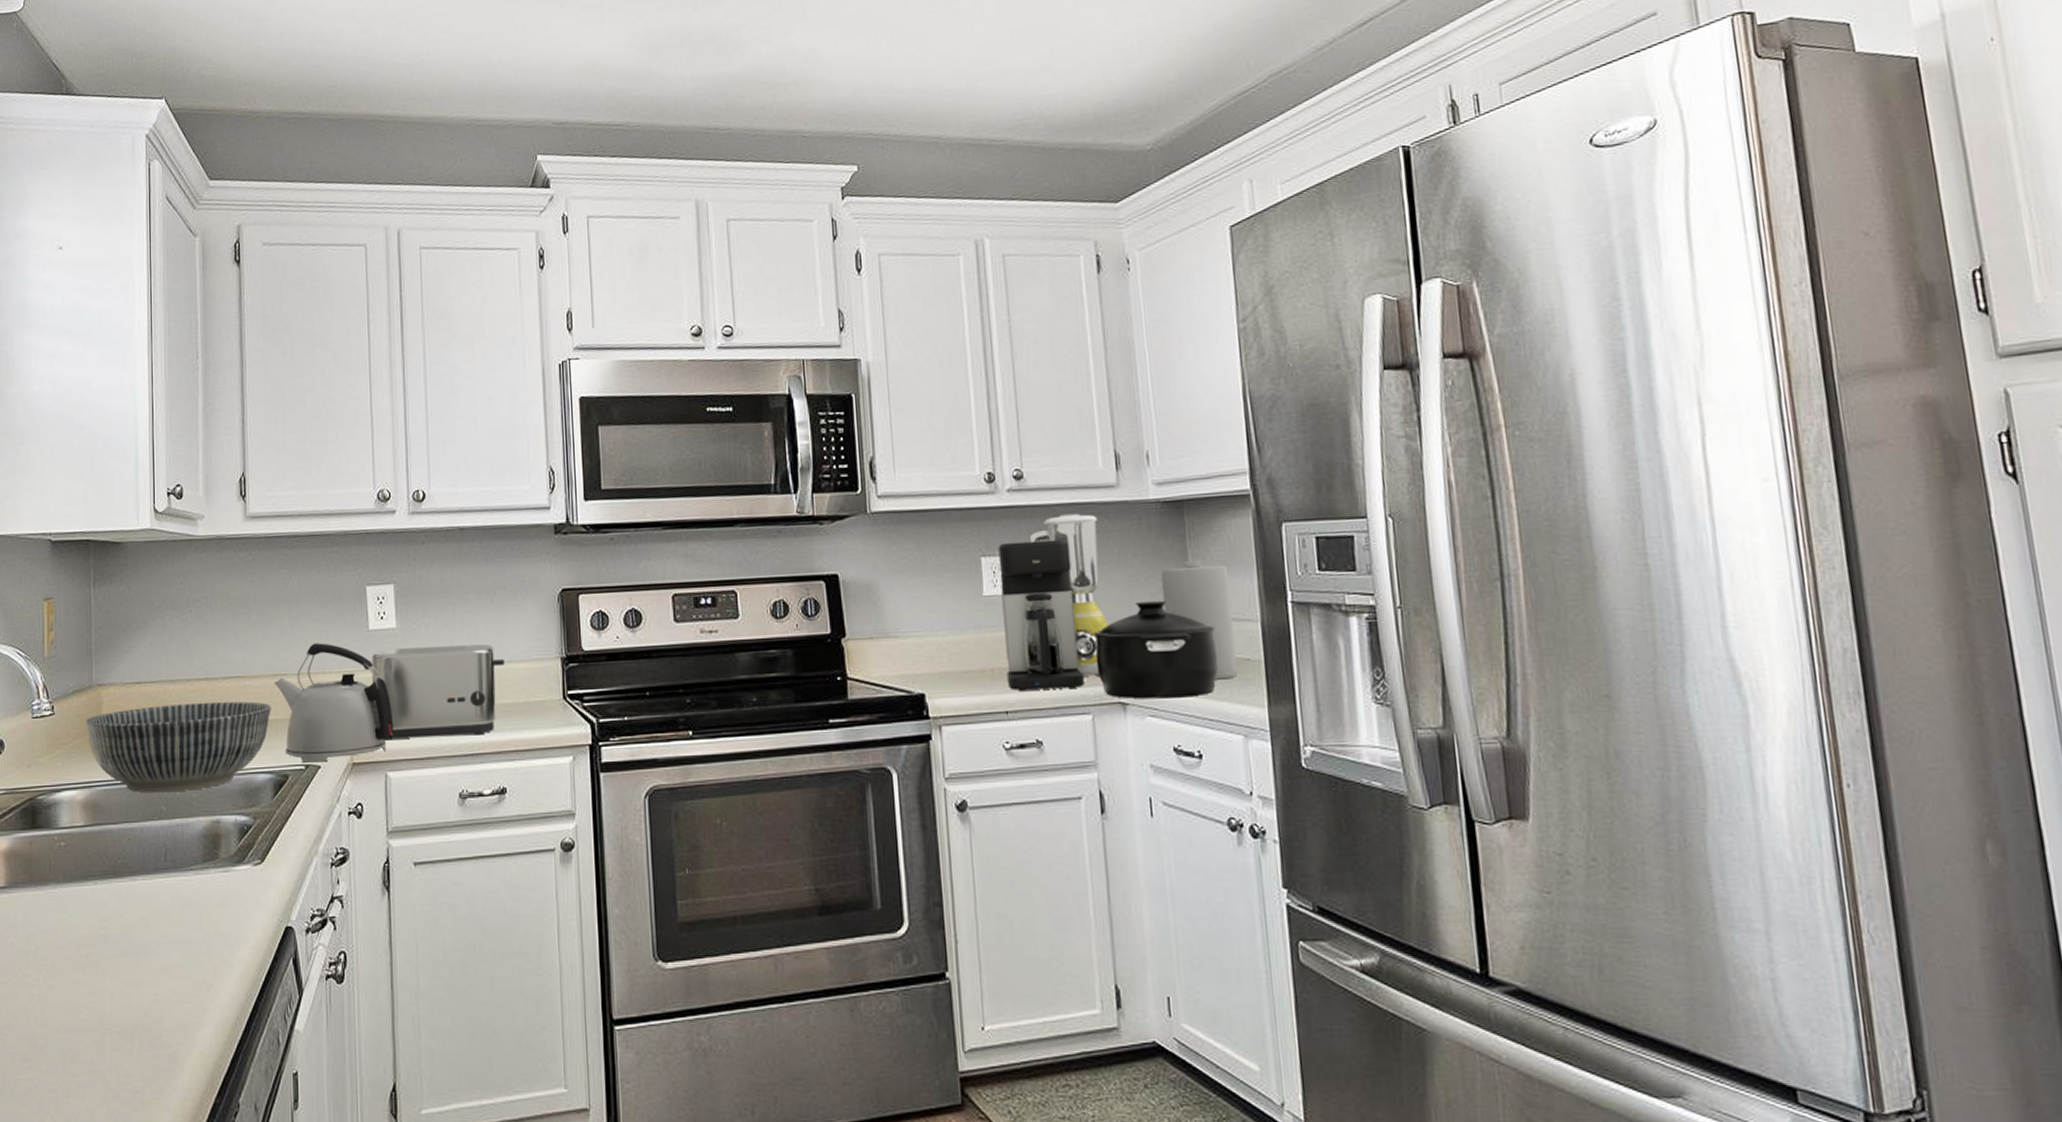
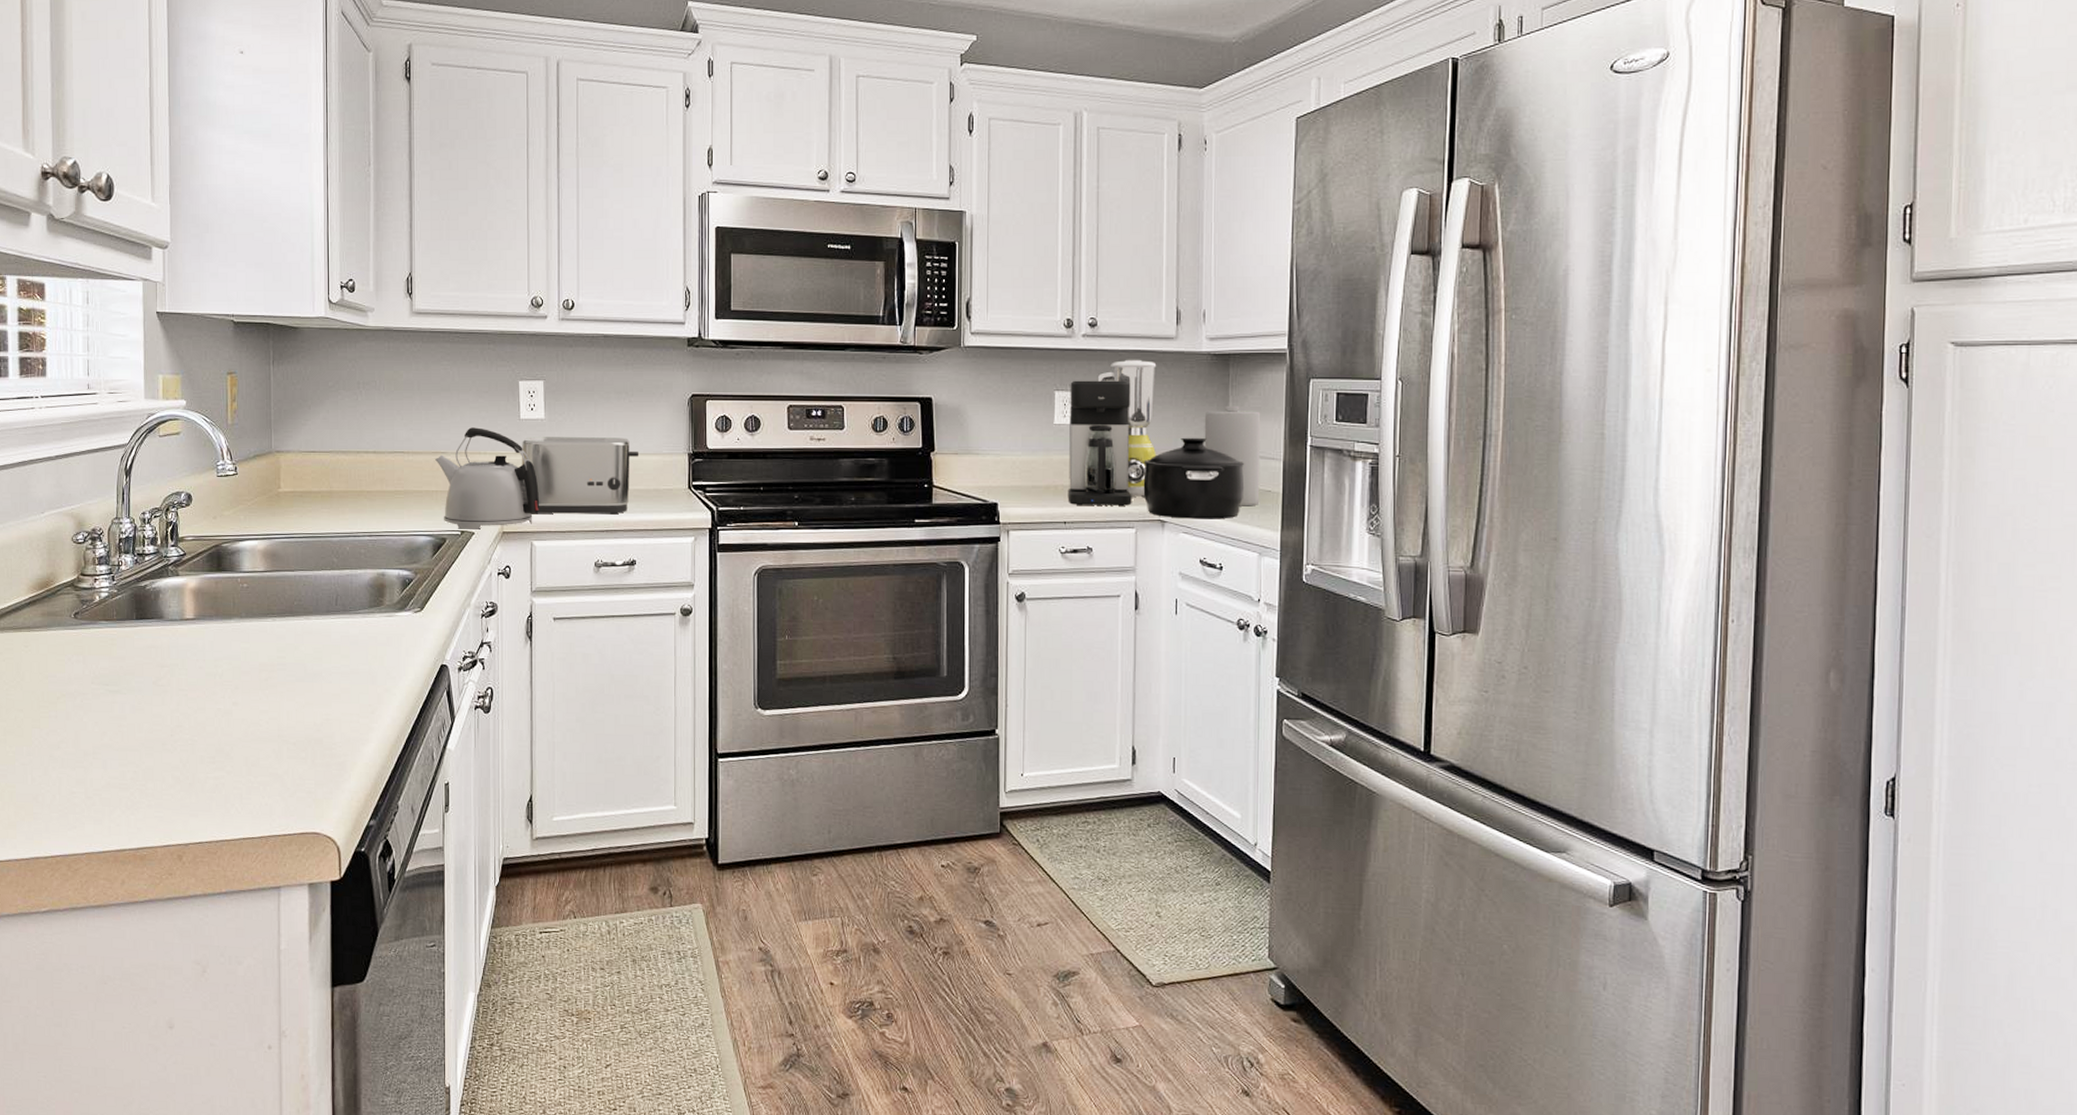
bowl: present [85,701,271,793] -> none [265,472,432,547]

